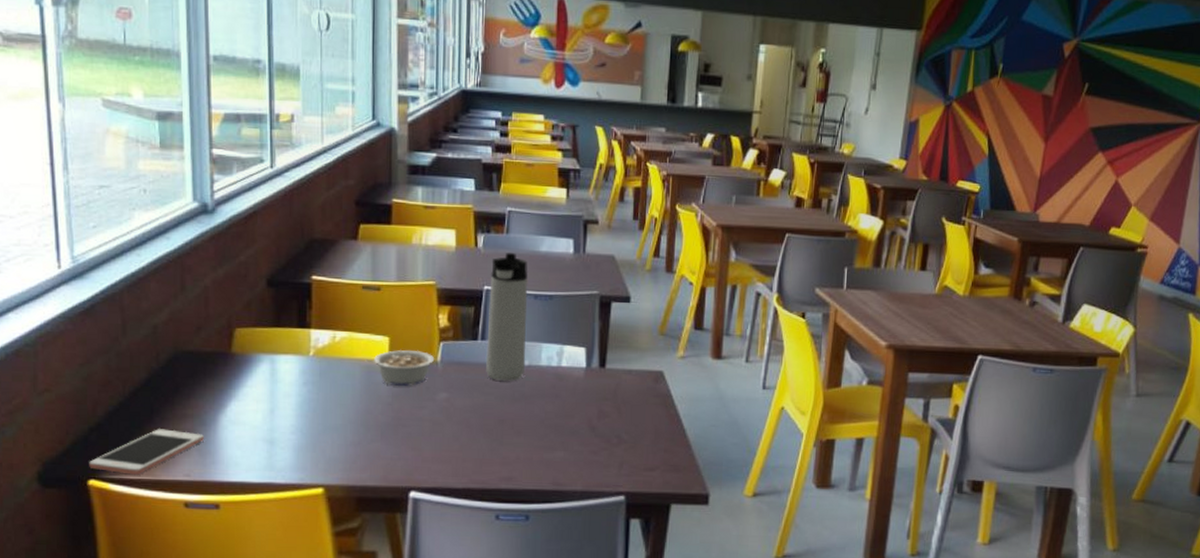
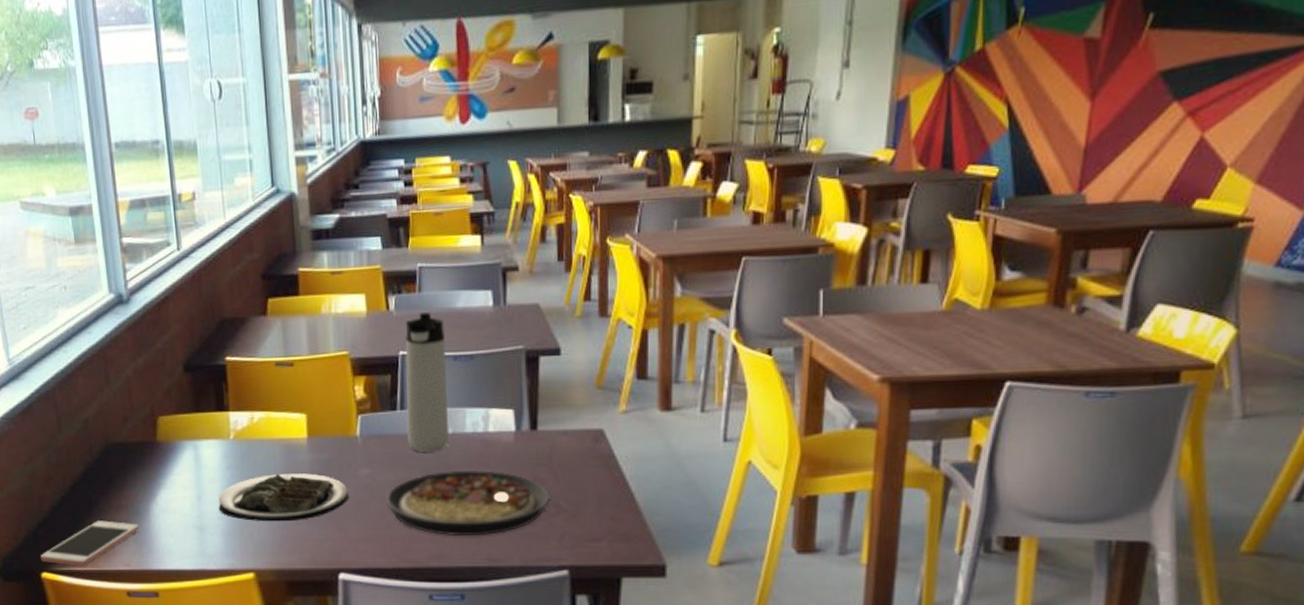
plate: none [291,393,426,440] -> present [218,473,350,522]
legume: present [366,350,435,387] -> none [285,426,354,465]
plate: none [460,400,612,461] -> present [385,470,549,537]

